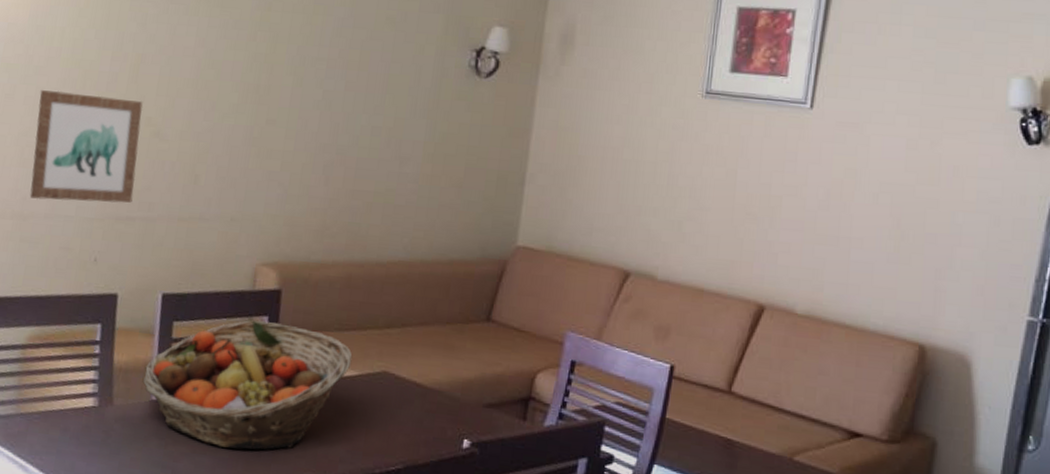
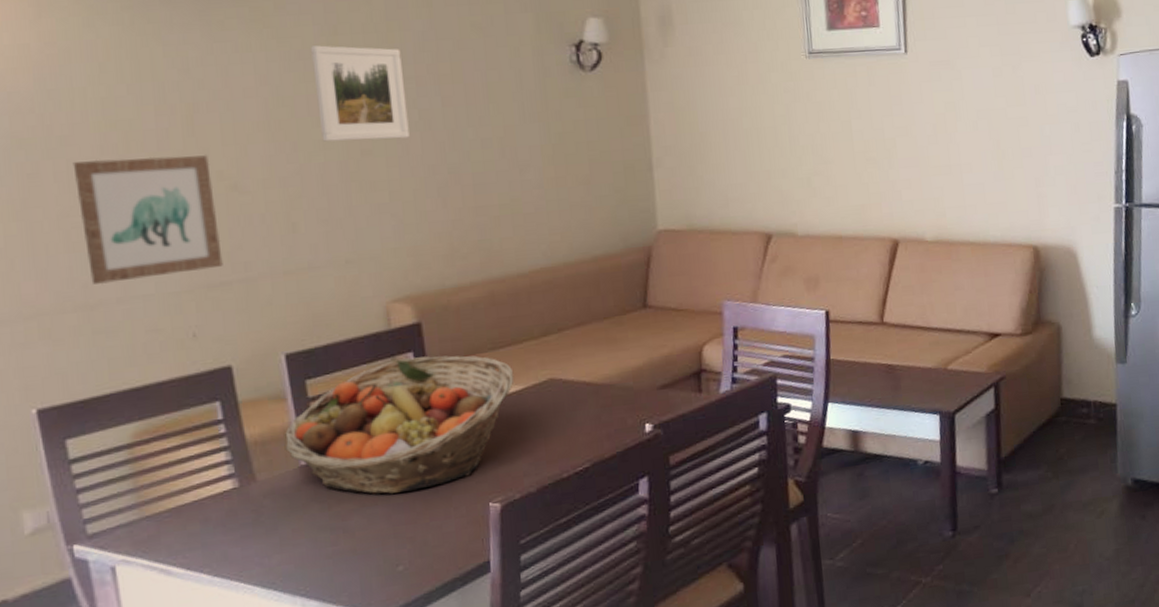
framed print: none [237,18,320,115] -> present [311,45,410,142]

